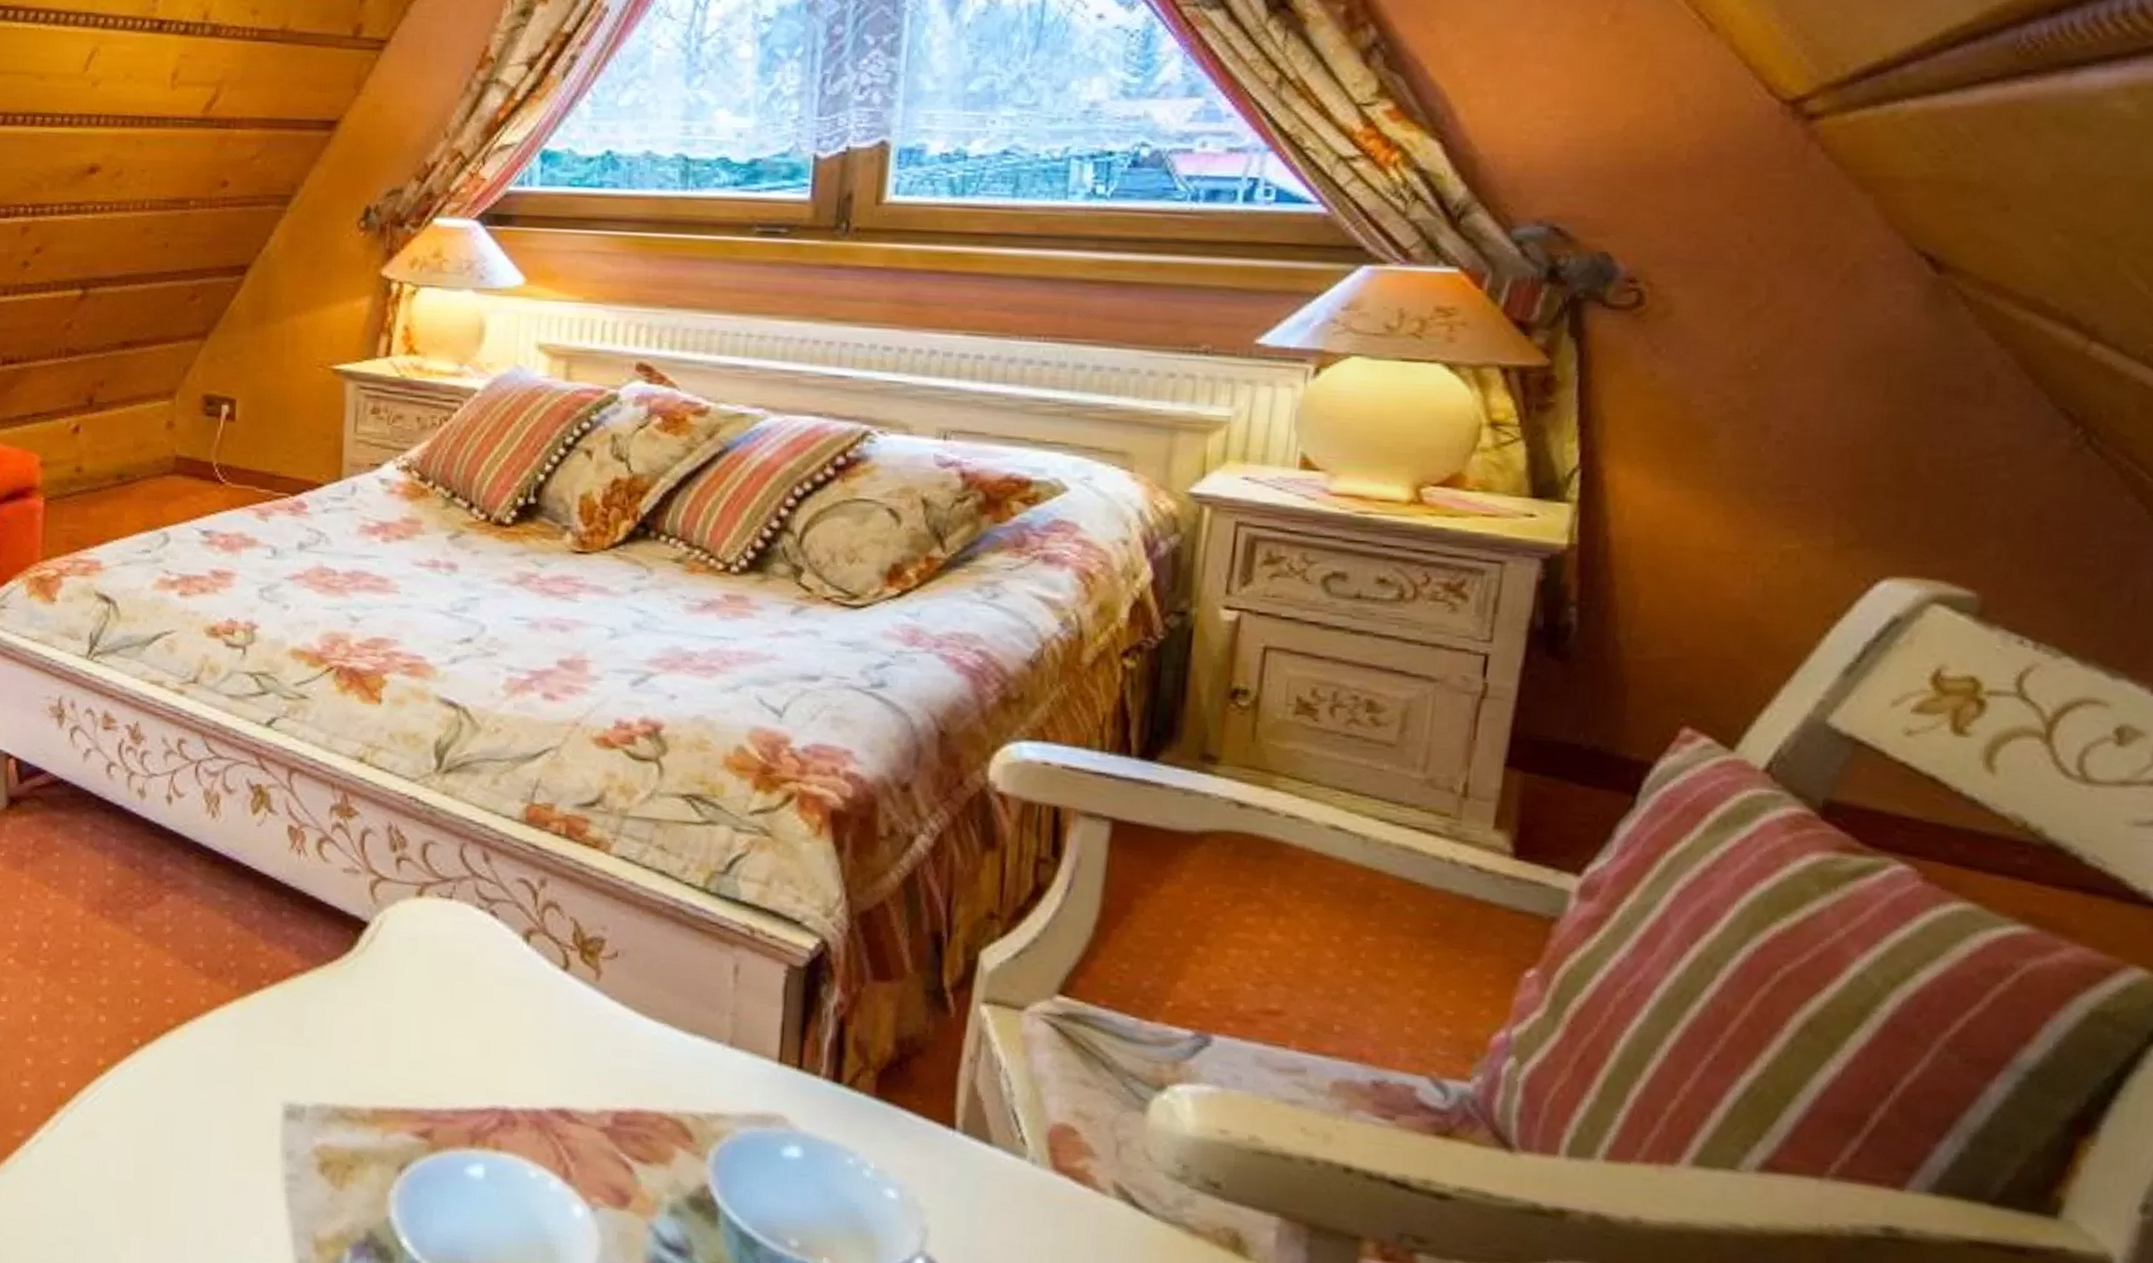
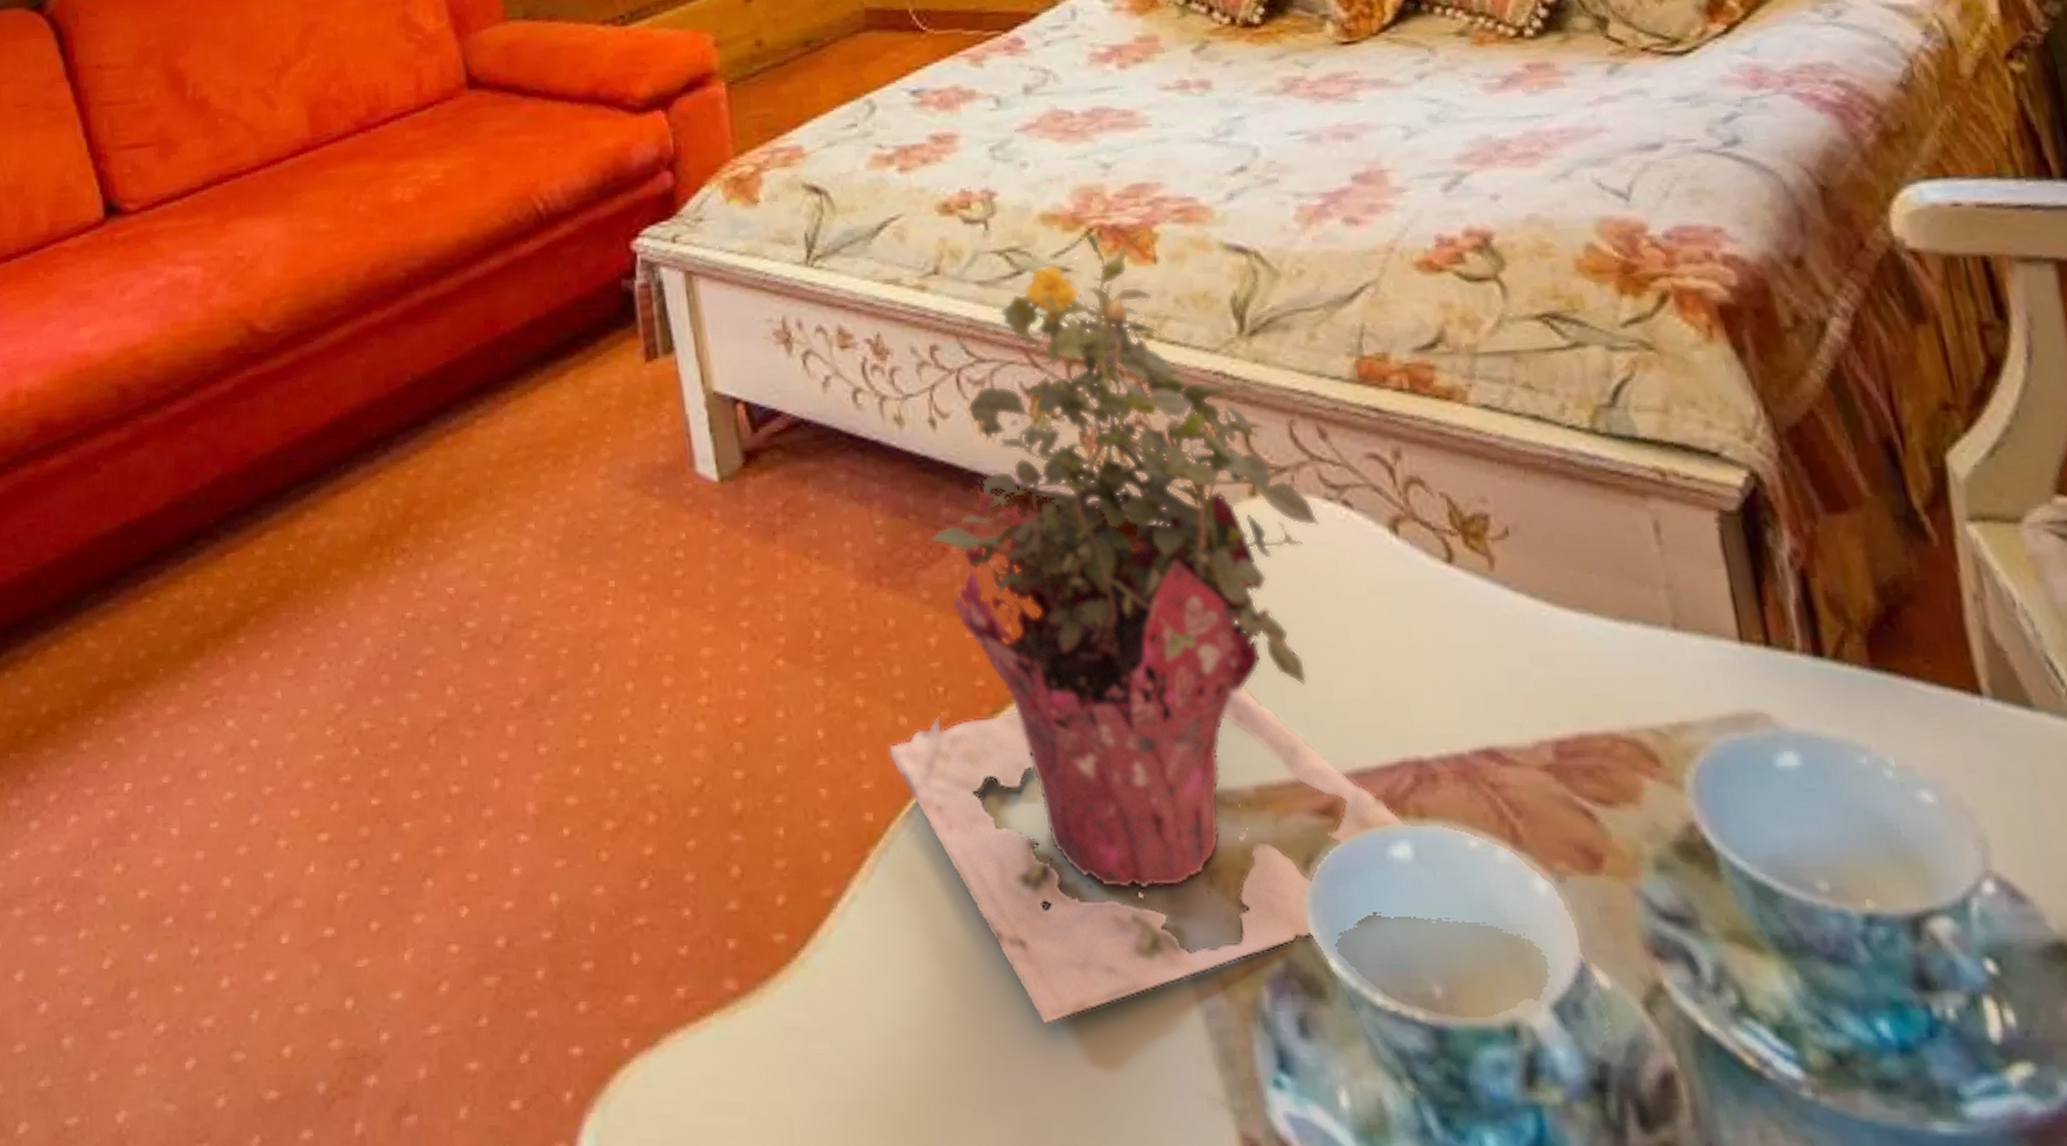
potted flower: none [86,669,486,1251] -> present [888,231,1408,1025]

